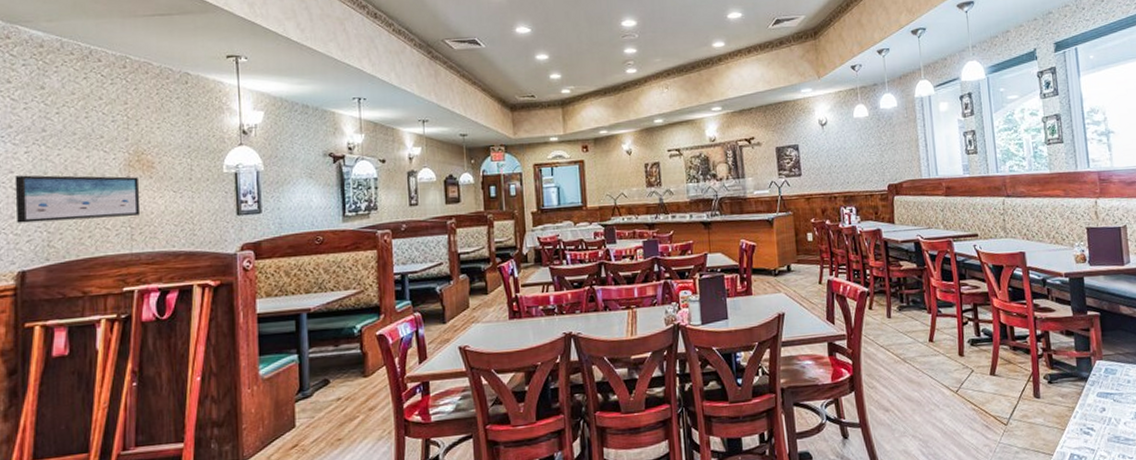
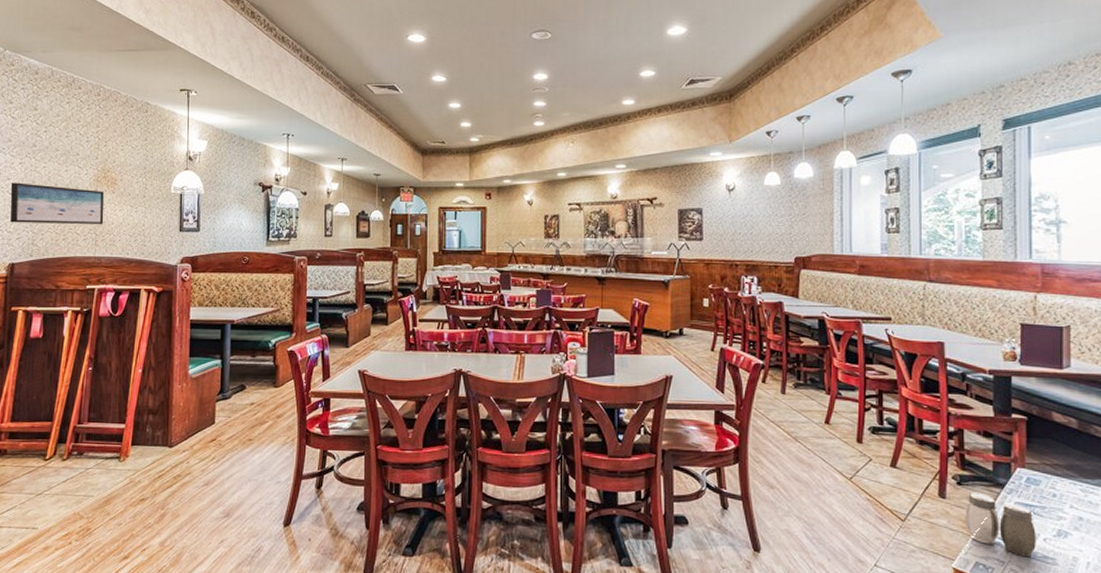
salt and pepper shaker: none [1057,388,1119,443] -> present [965,493,1036,557]

